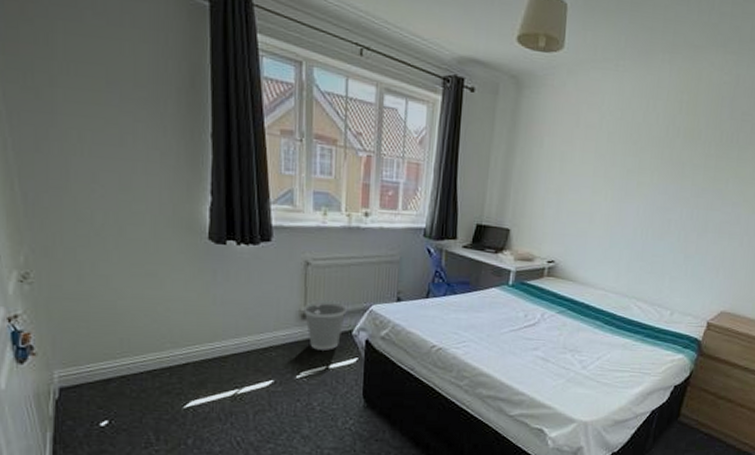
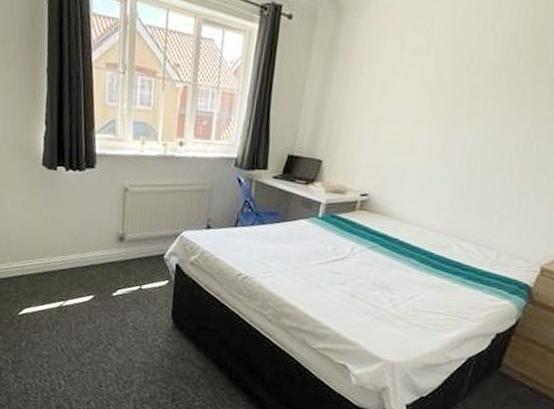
wastebasket: present [304,301,347,350] -> none [121,225,160,272]

